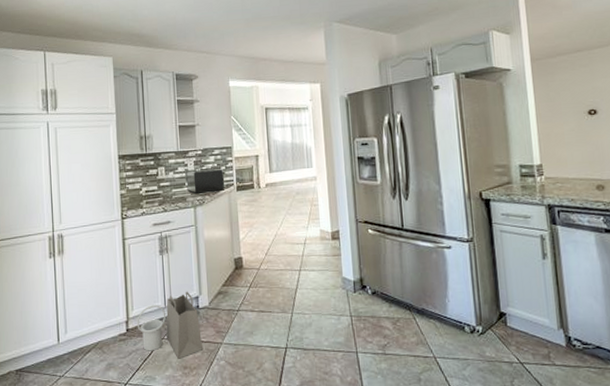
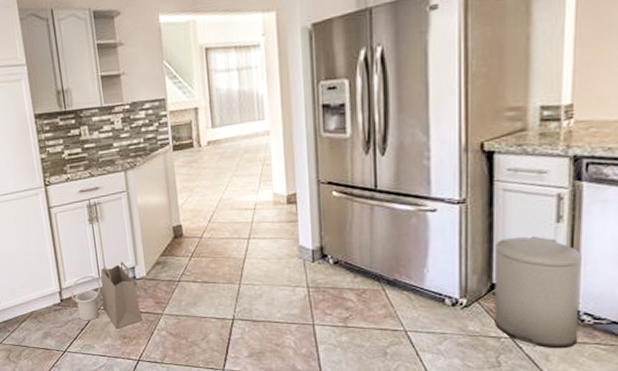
toaster: present [186,168,224,195] -> none [113,125,158,157]
pedal bin: none [499,270,573,373] -> present [494,236,582,349]

